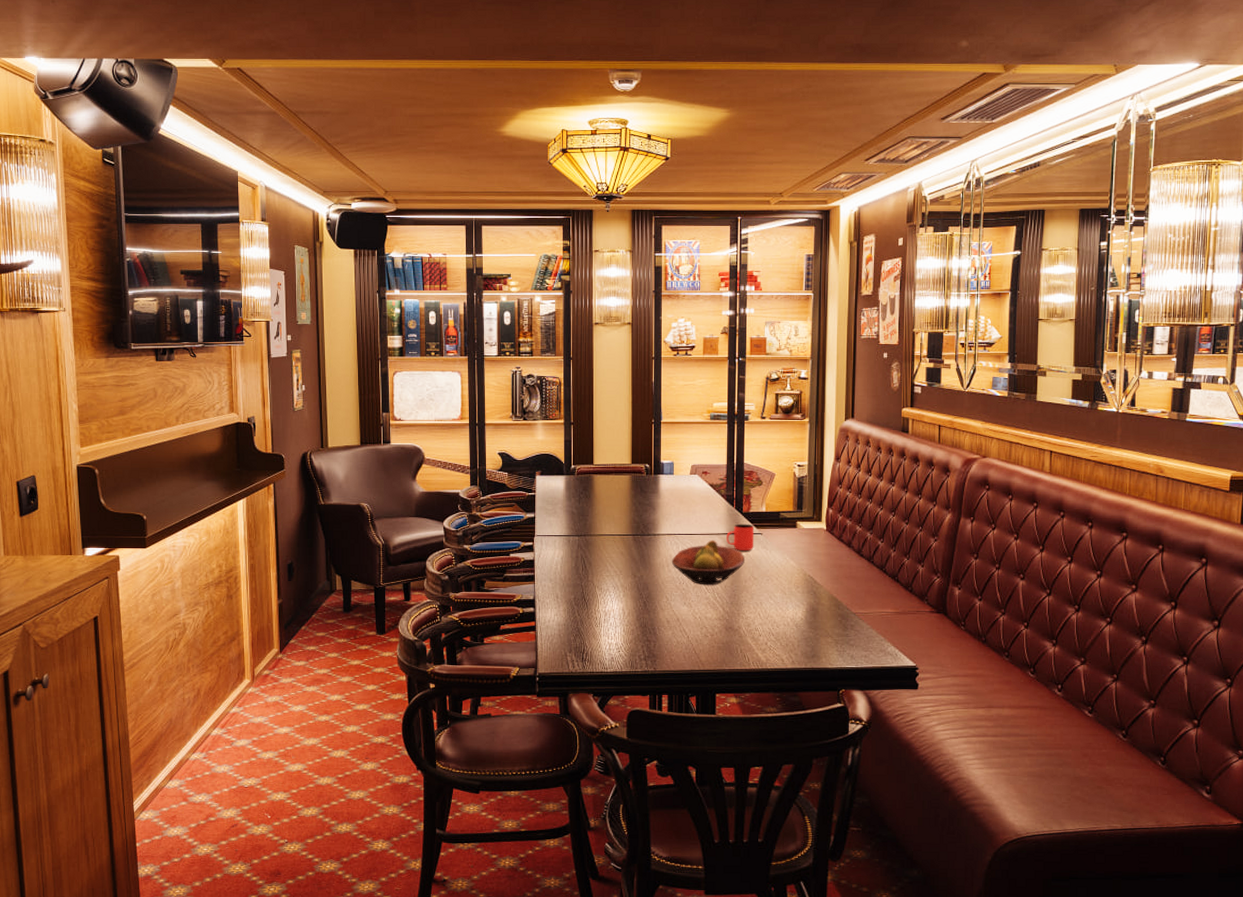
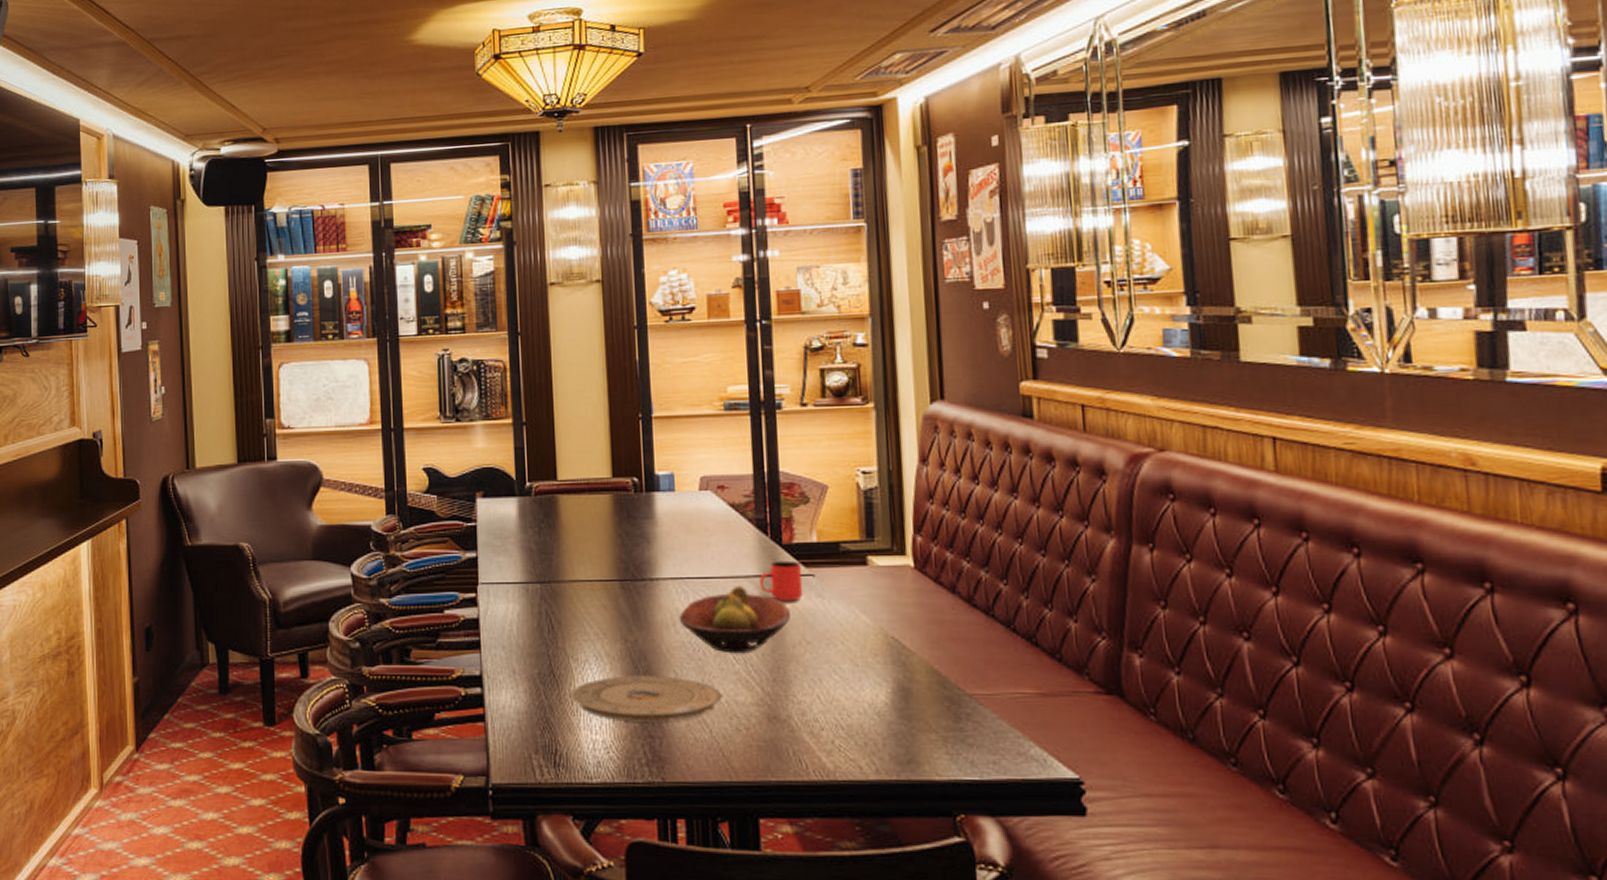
plate: none [595,600,697,631] -> present [569,676,722,722]

